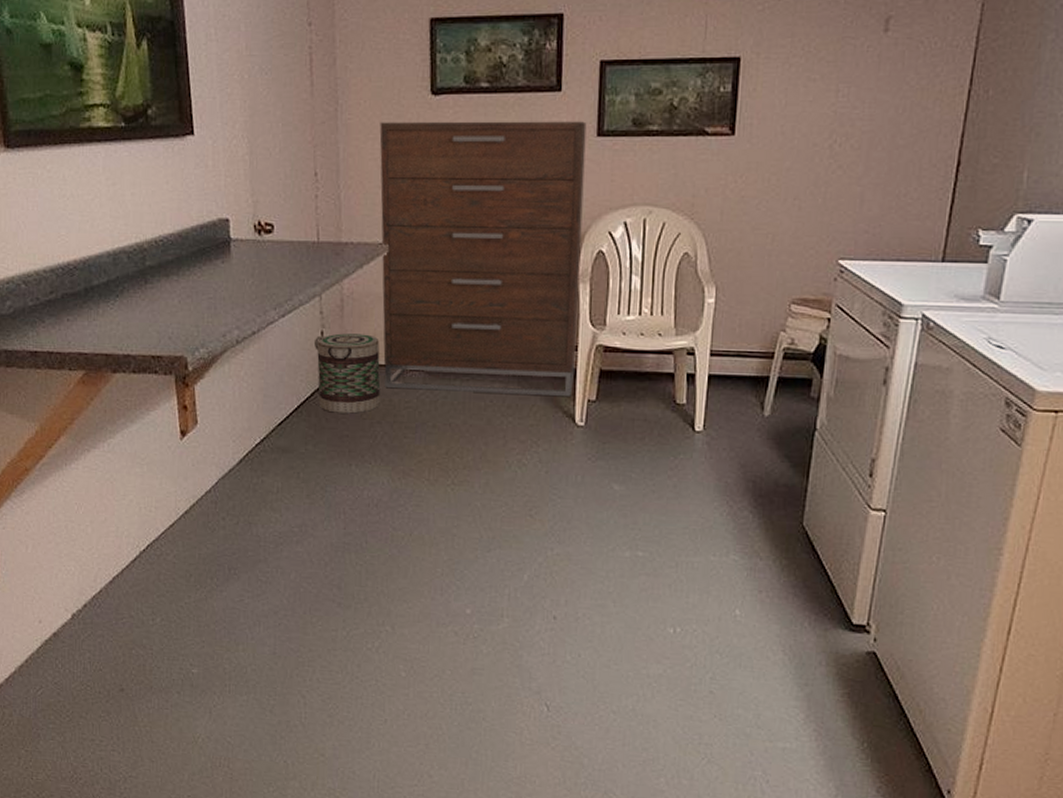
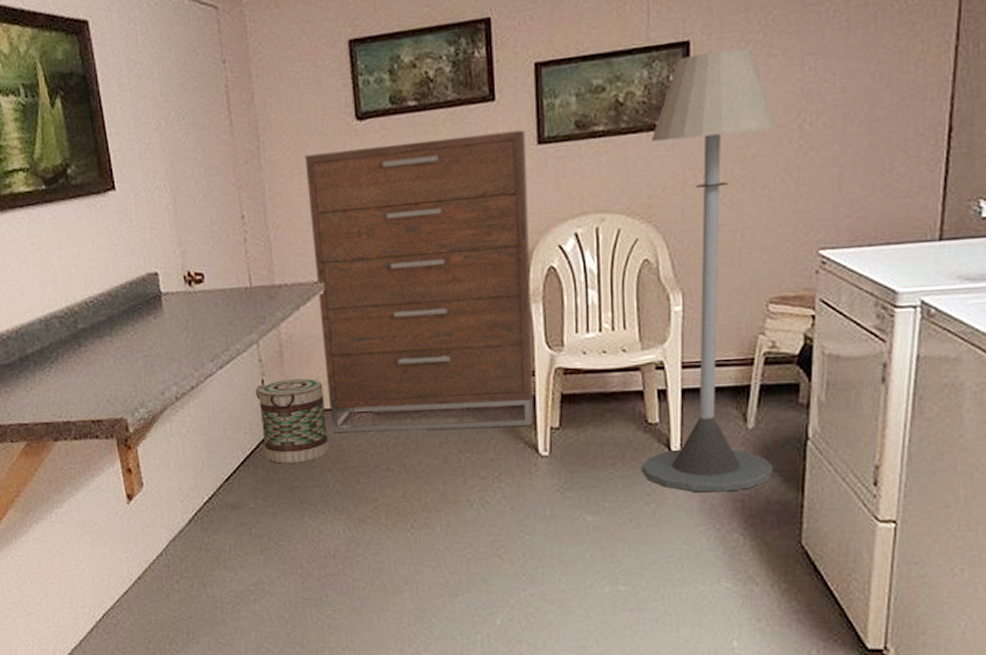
floor lamp: none [667,69,811,472] -> present [642,48,777,493]

